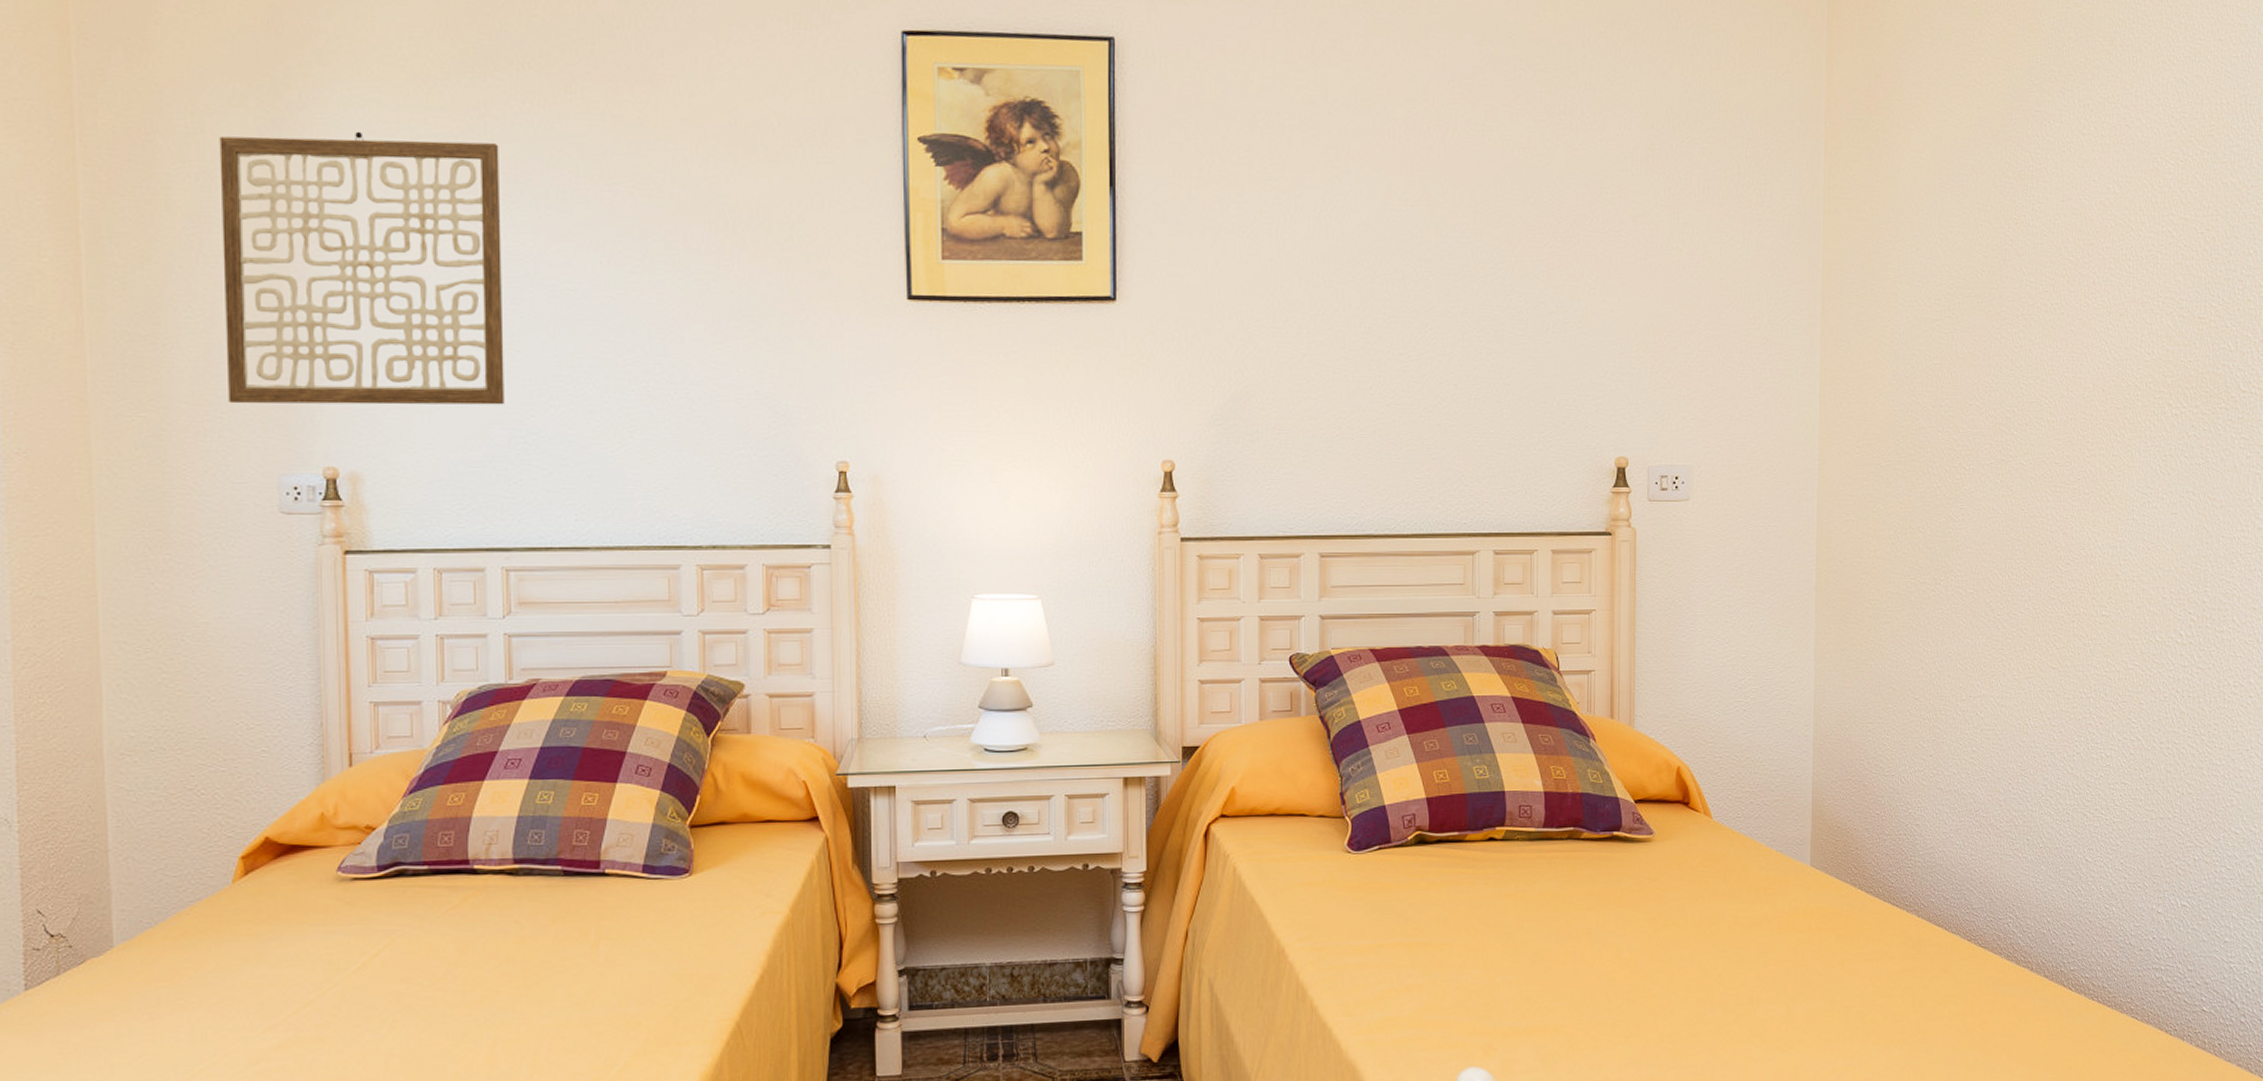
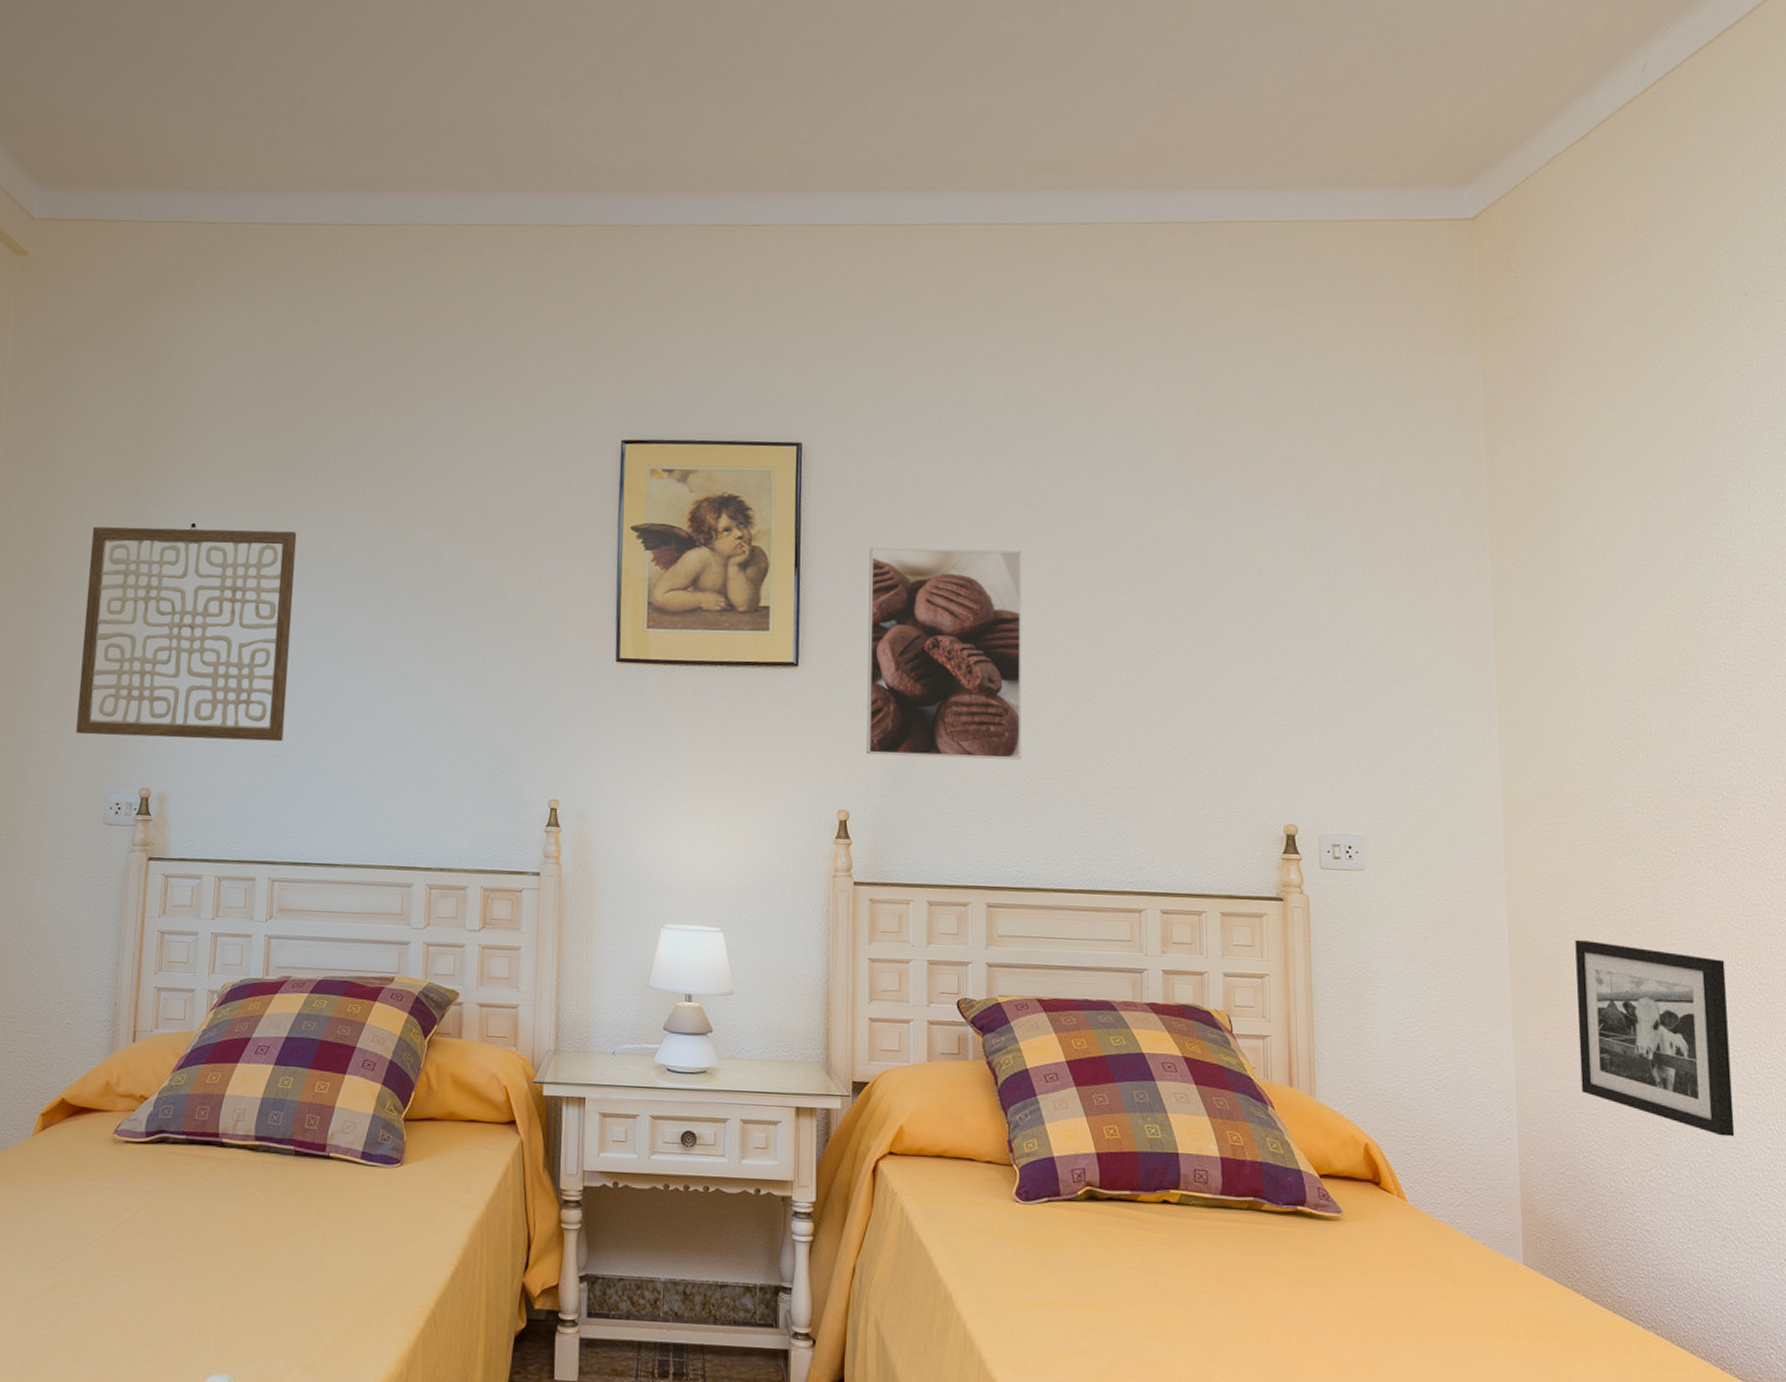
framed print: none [1191,162,1358,399] -> present [866,547,1022,760]
picture frame: none [1871,559,2002,734] -> present [1575,940,1735,1137]

